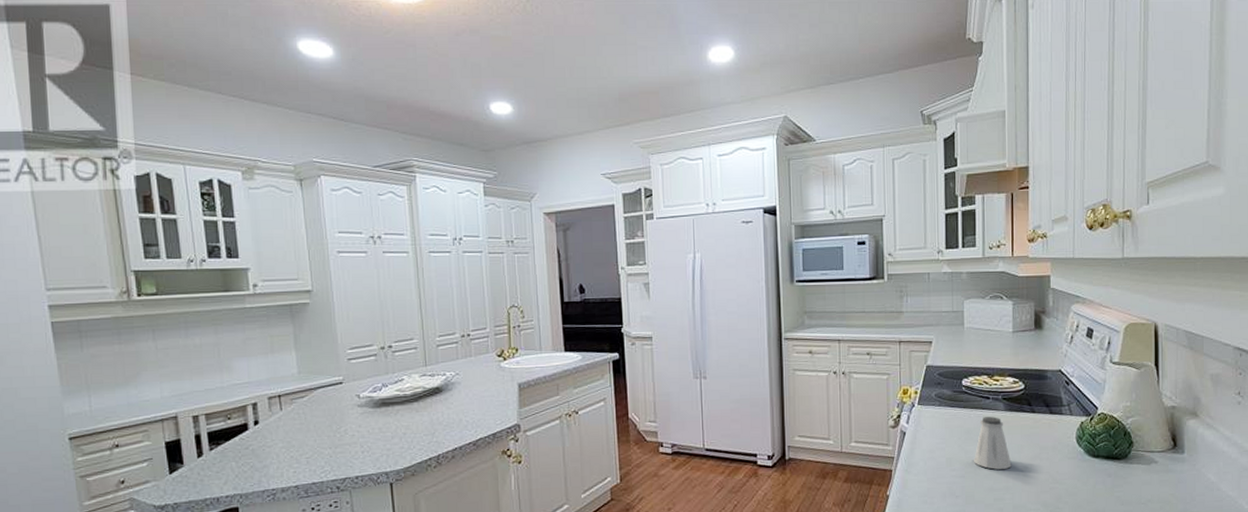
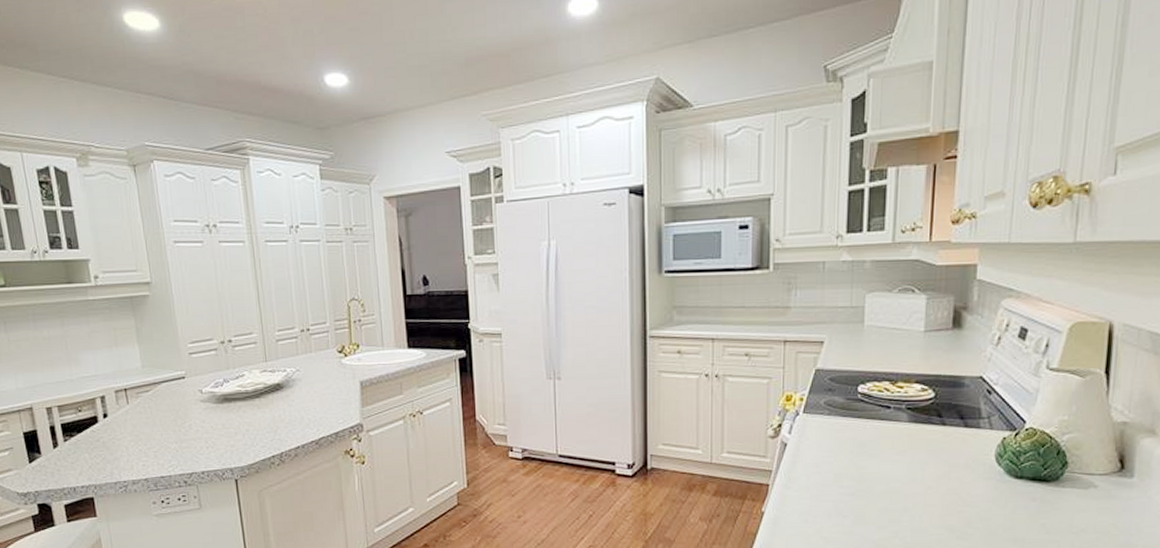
saltshaker: present [974,416,1012,470] -> none [867,428,913,488]

